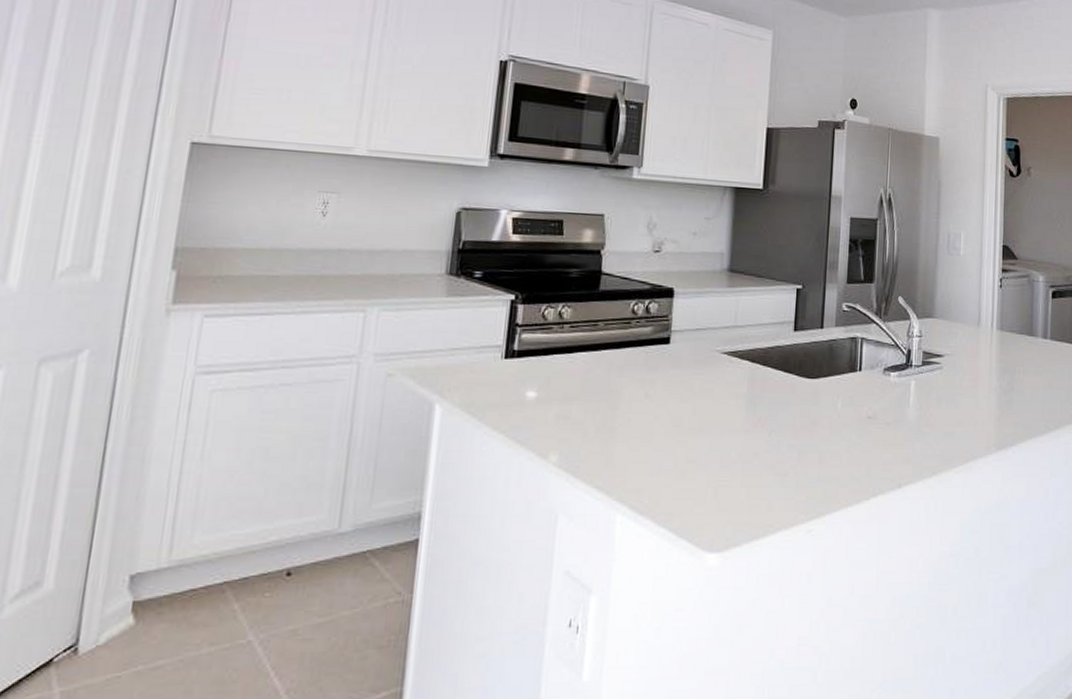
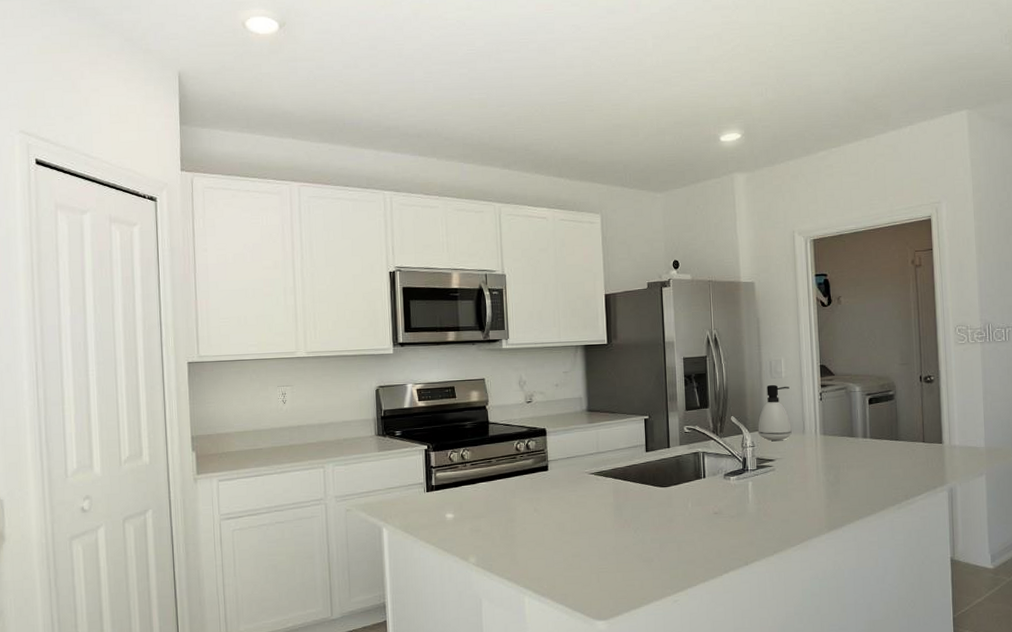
soap dispenser: none [927,262,967,333] -> present [757,384,792,441]

